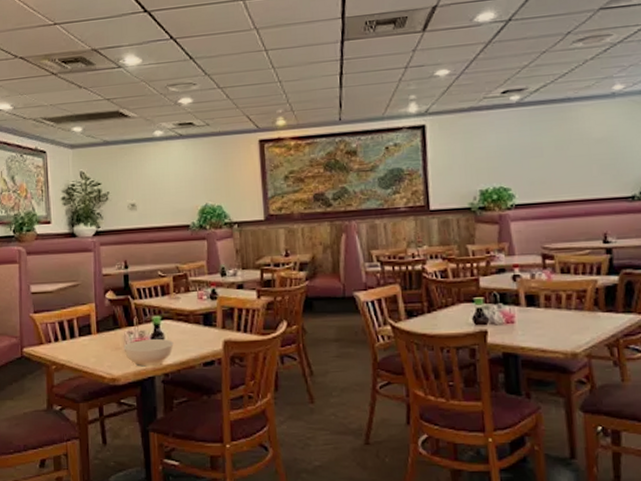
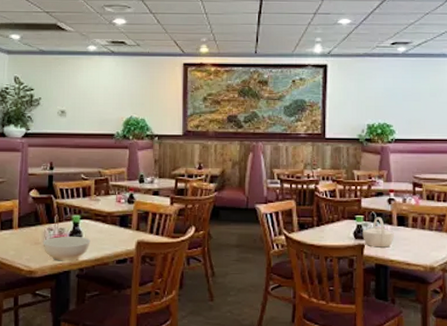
teapot: none [484,297,524,334] -> present [363,217,394,248]

